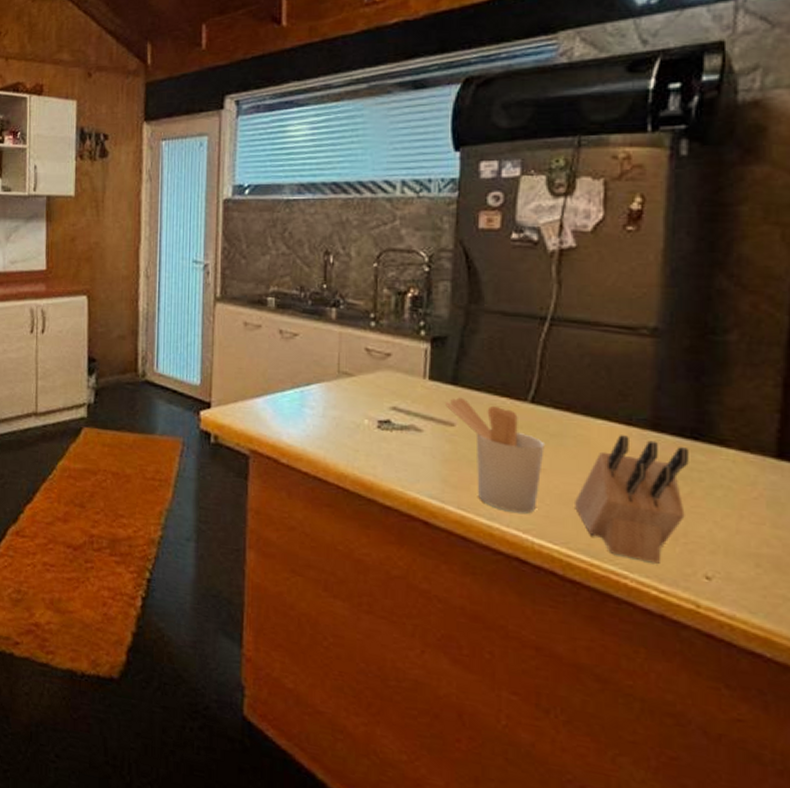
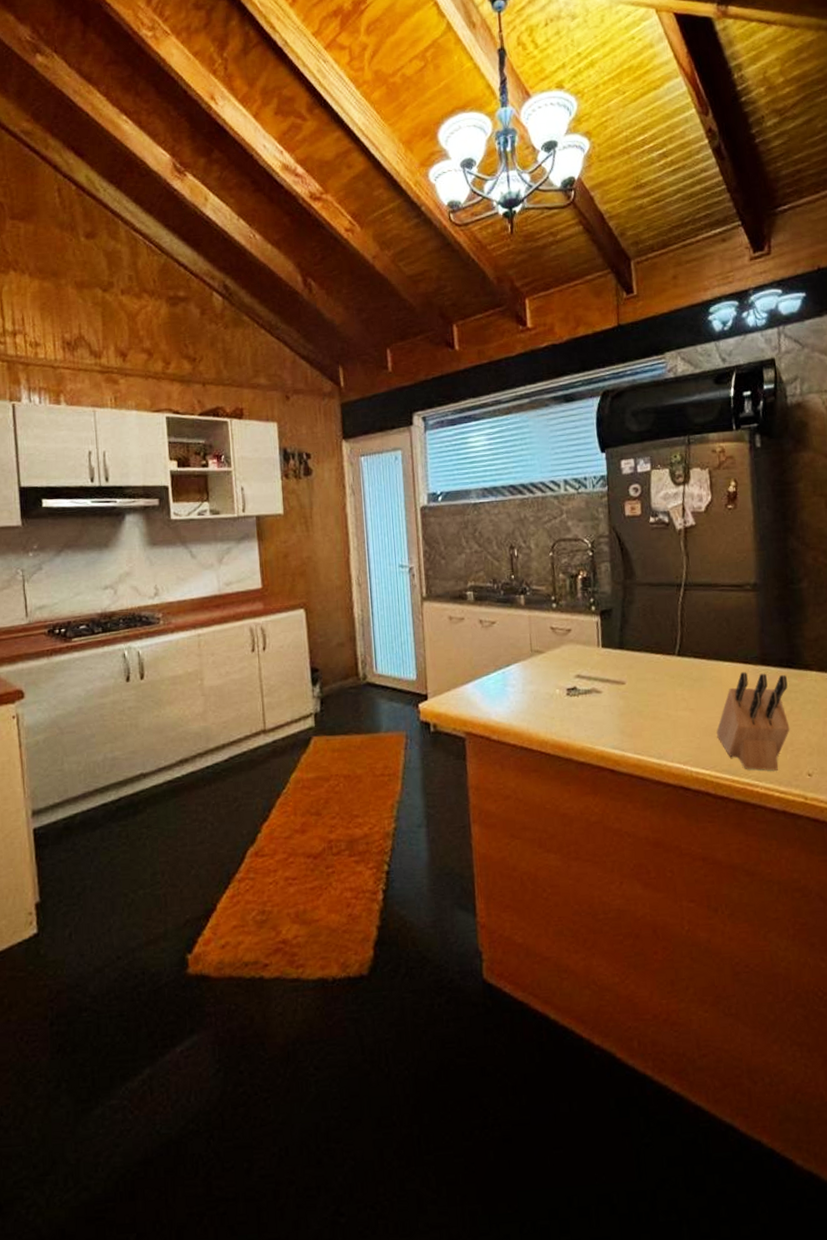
utensil holder: present [445,397,544,513] -> none [616,659,692,749]

